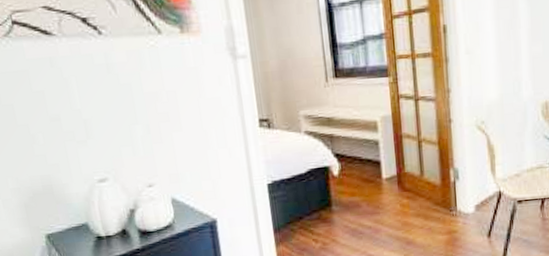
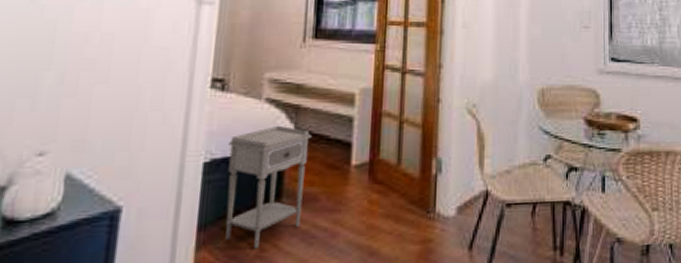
nightstand: none [283,151,350,243] -> present [225,125,312,249]

